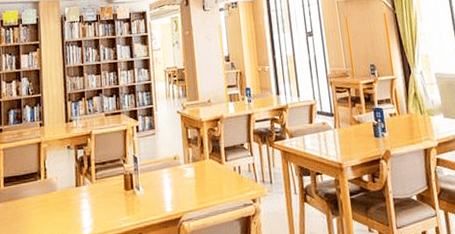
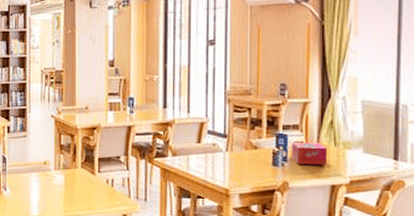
tissue box: none [387,113,418,133] -> present [291,142,328,166]

